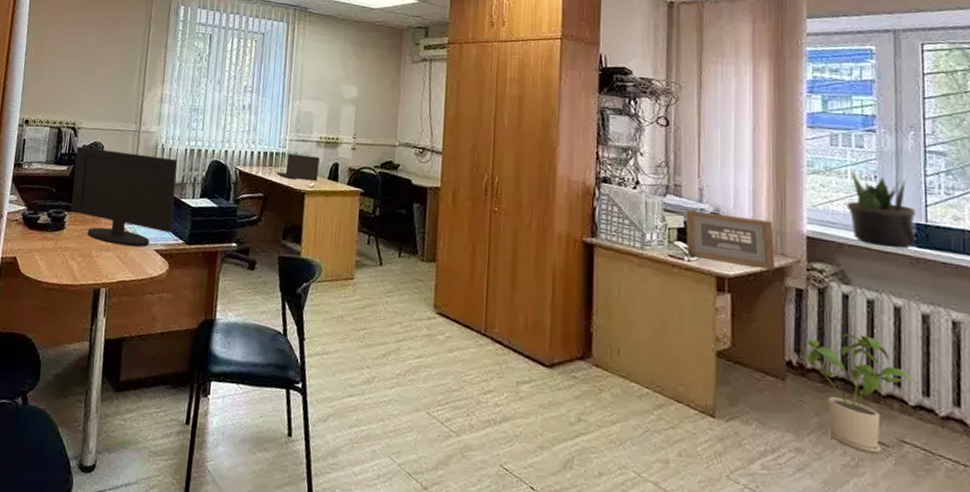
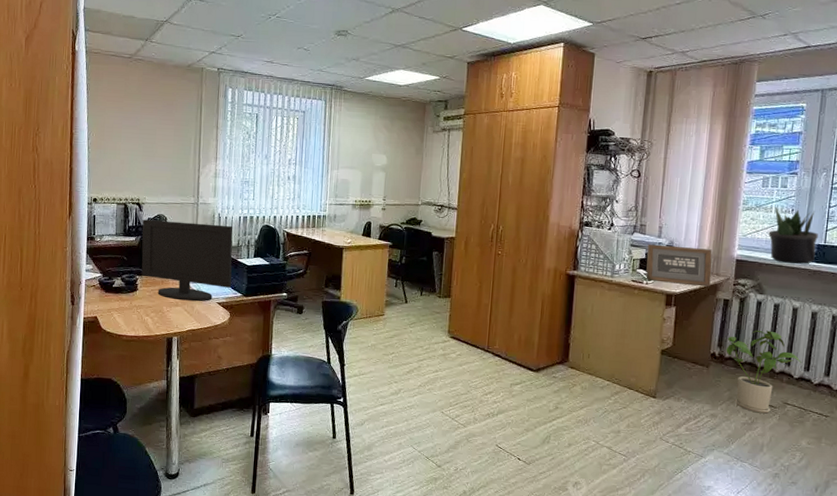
laptop: present [276,153,320,182] -> none [318,216,355,239]

